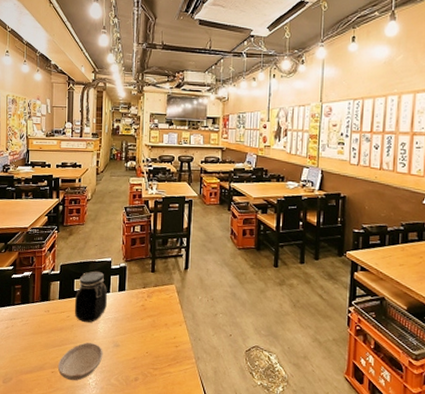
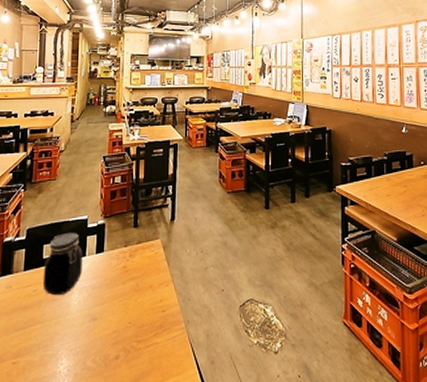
bowl: present [57,342,103,381] -> none [20,320,77,371]

